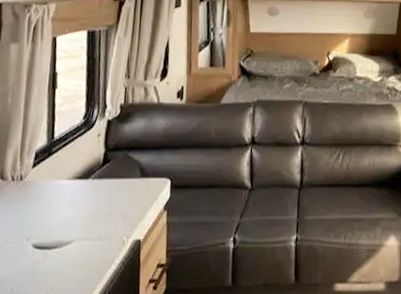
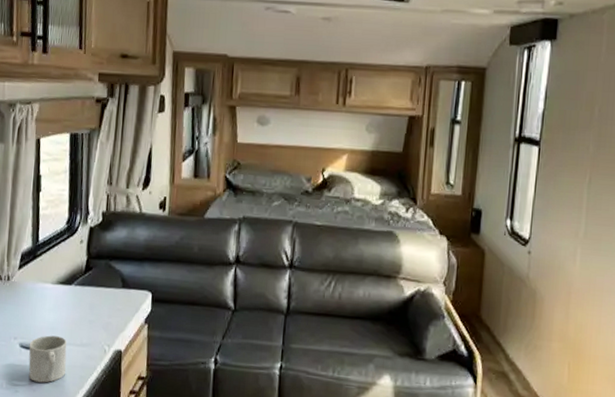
mug: none [42,232,84,282] -> present [28,335,68,383]

